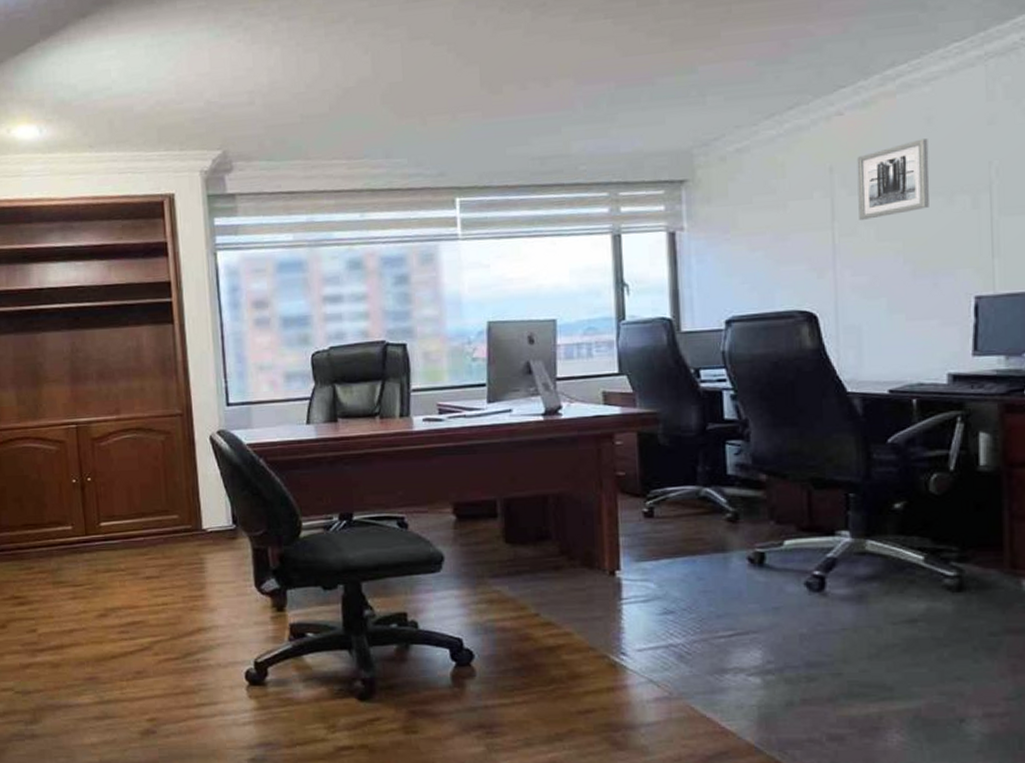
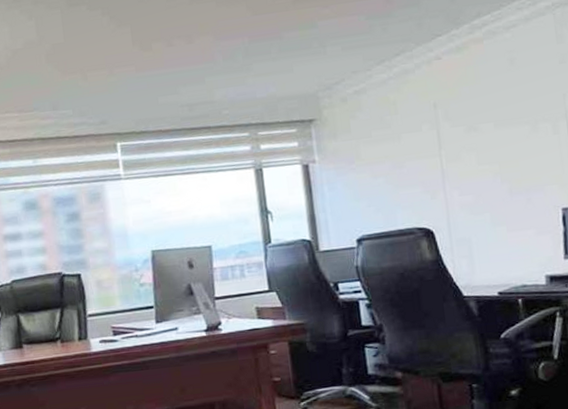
wall art: present [856,138,930,220] -> none [455,76,518,148]

